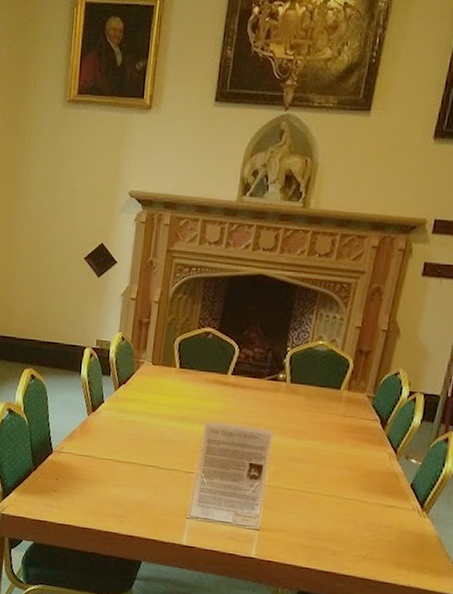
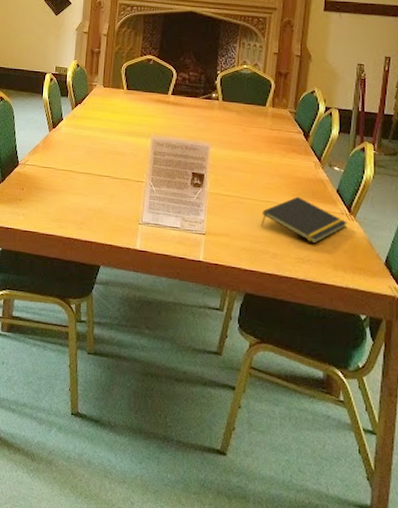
notepad: none [321,490,418,541] -> present [260,196,347,244]

